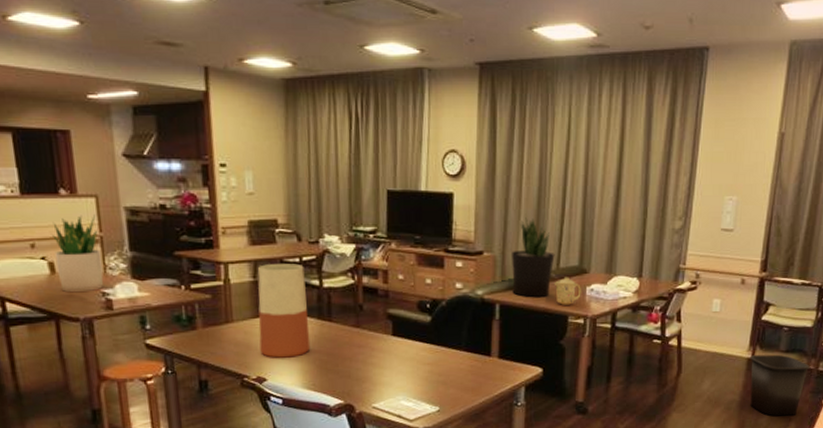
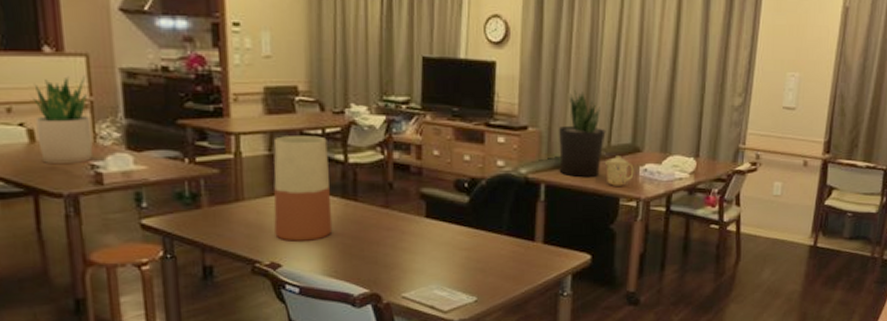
waste bin: present [750,354,810,417] -> none [812,241,874,308]

